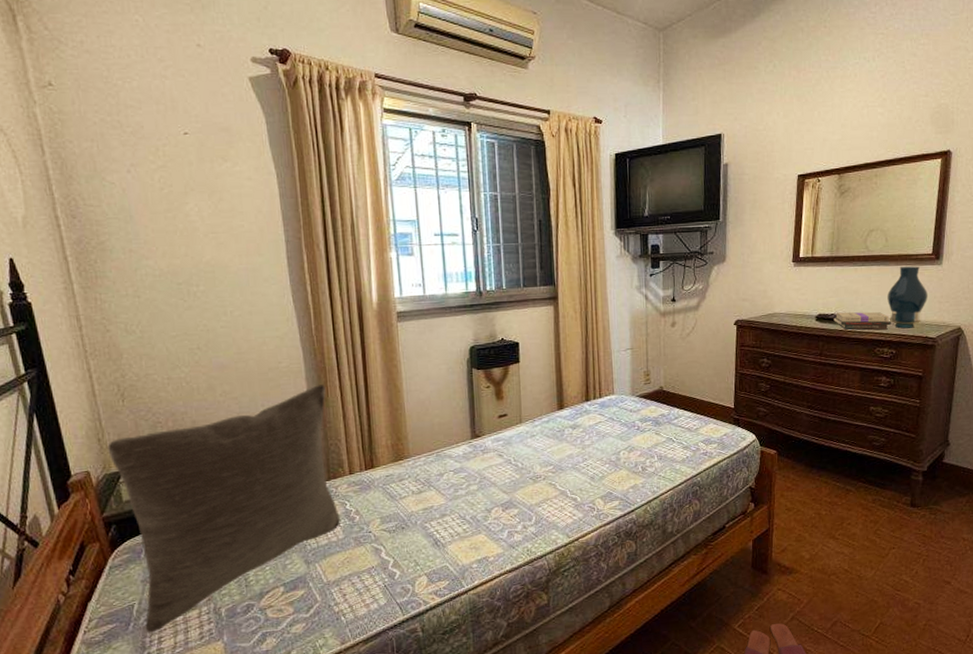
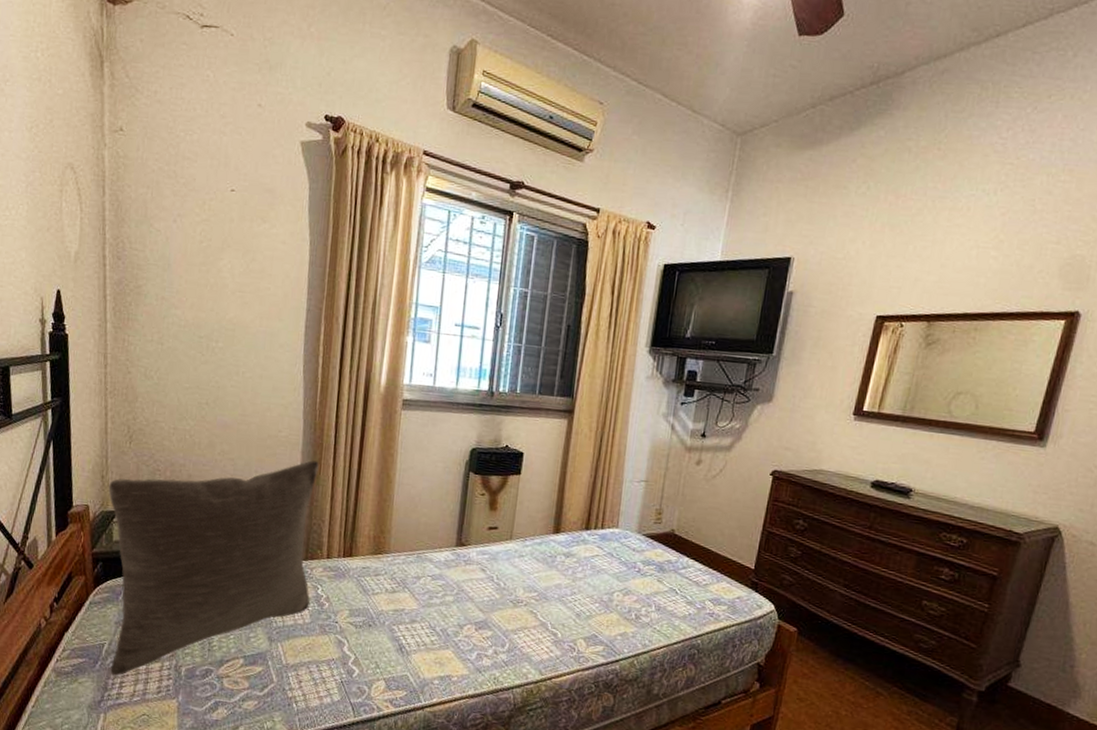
books: present [833,312,891,330] -> none [893,482,967,513]
vase: present [887,266,929,329] -> none [965,441,1022,517]

